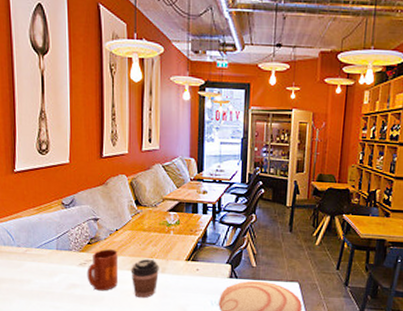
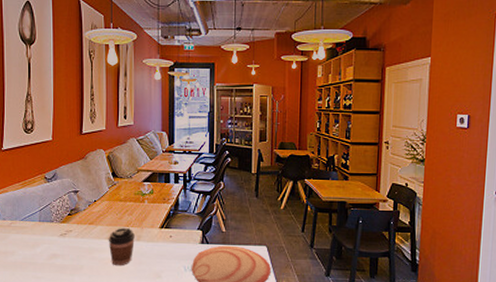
mug: present [87,249,118,291] -> none [67,220,96,260]

